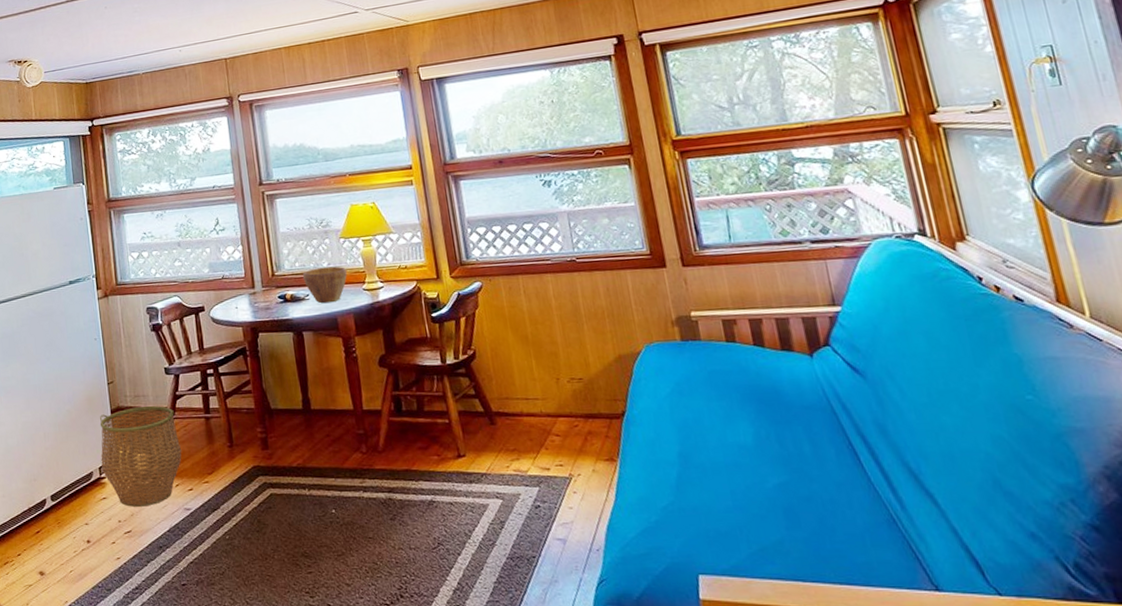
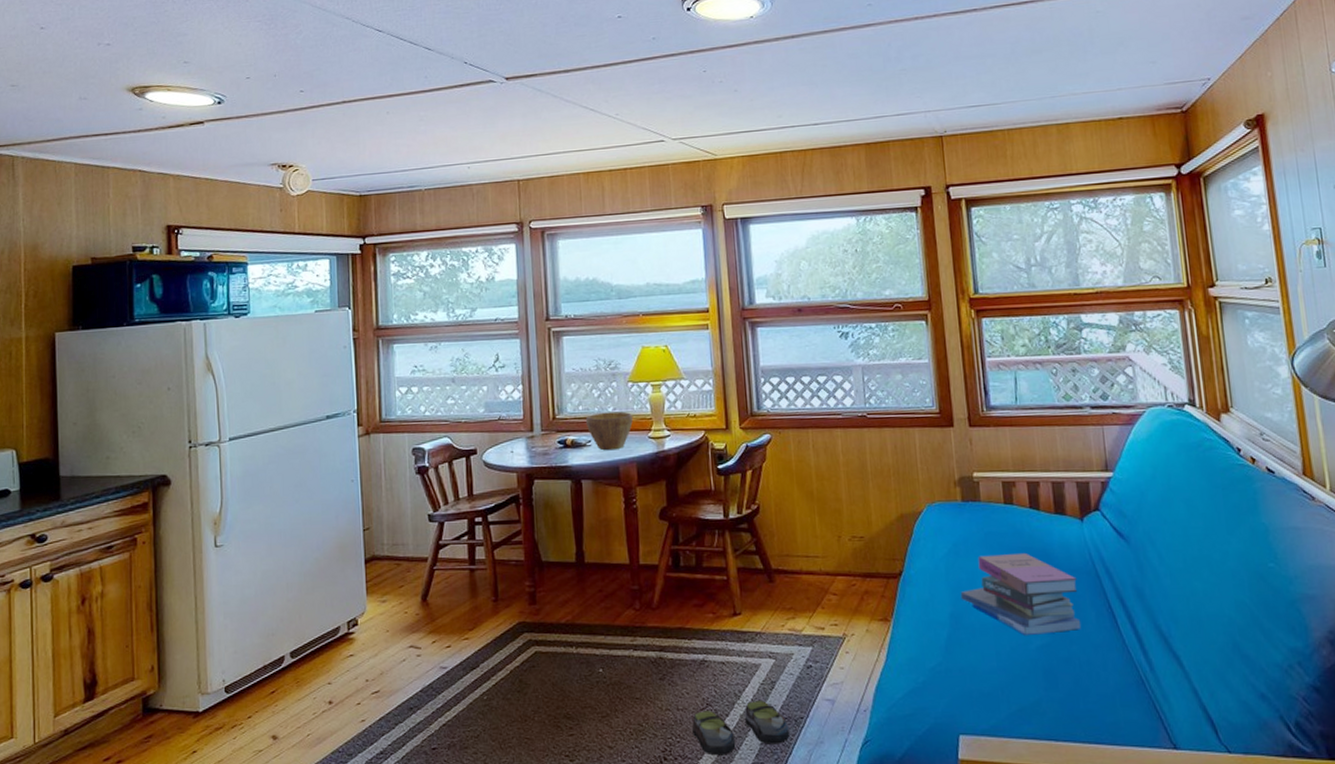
basket: present [99,406,182,507] -> none [350,556,442,665]
slippers: none [425,540,523,594] -> present [692,701,790,756]
books: none [687,391,820,475] -> present [960,554,1080,636]

